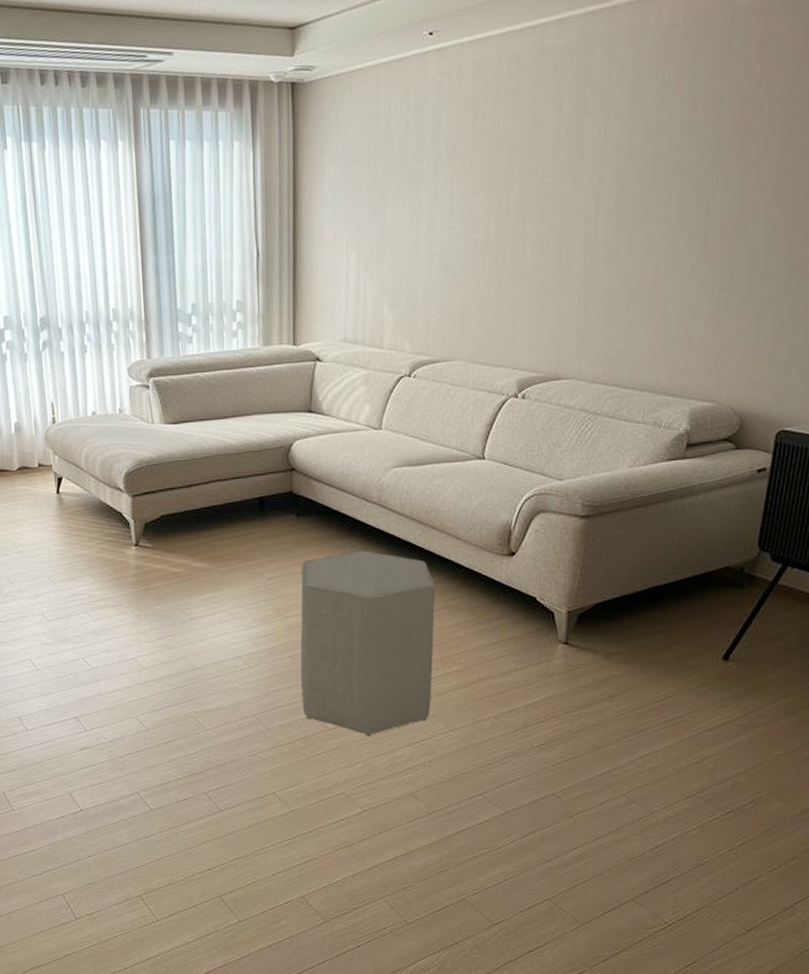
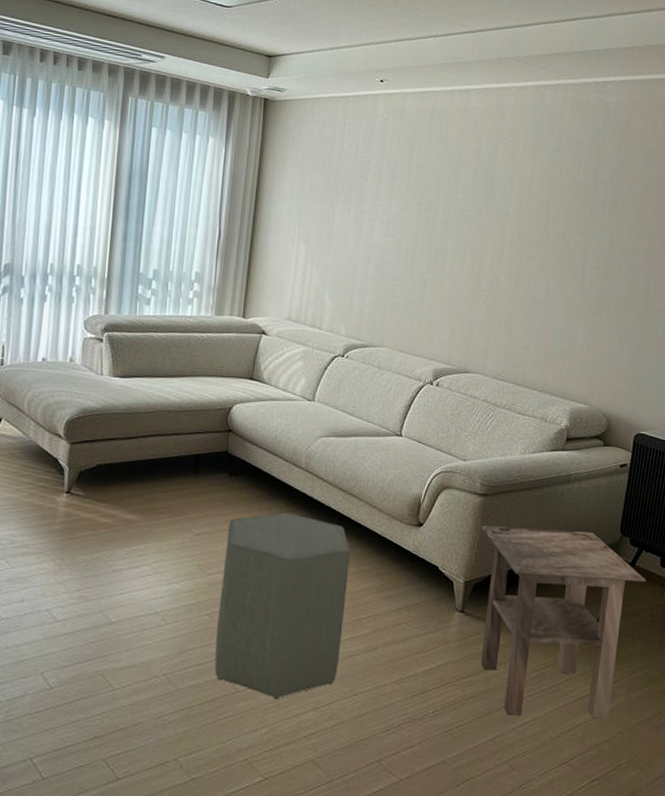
side table: none [583,549,792,750] -> present [480,526,647,719]

